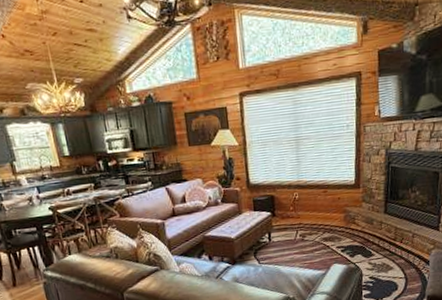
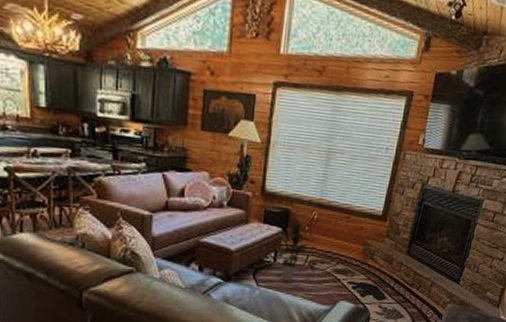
indoor plant: none [264,203,306,256] -> present [270,220,315,282]

